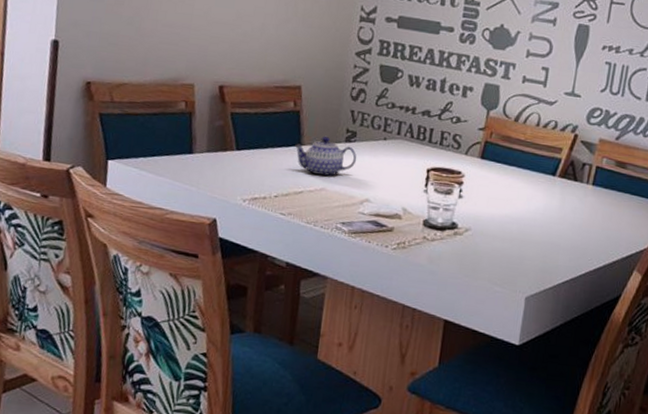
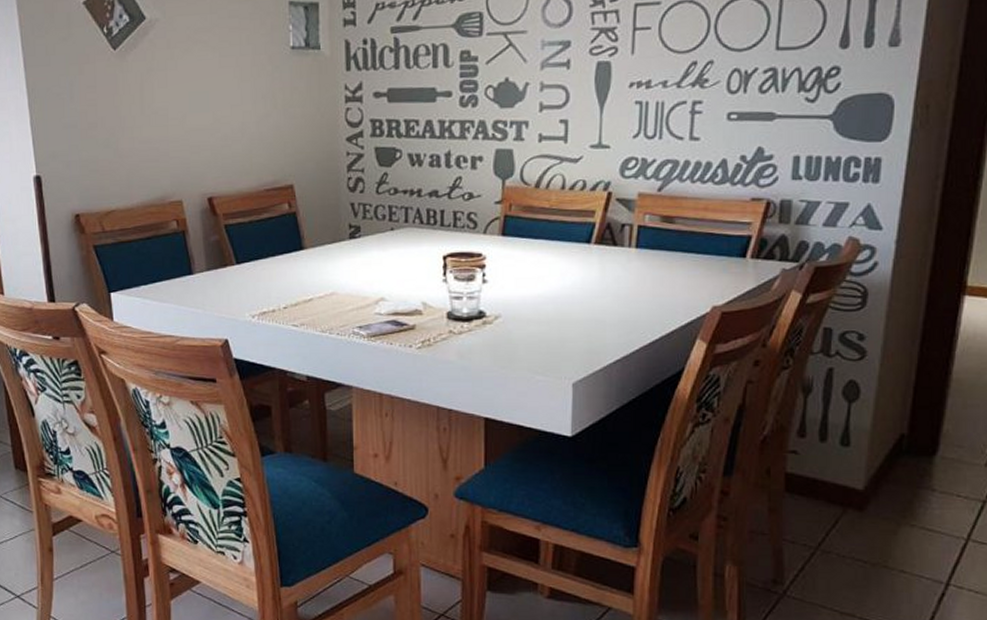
teapot: present [295,136,357,176] -> none [297,235,365,278]

